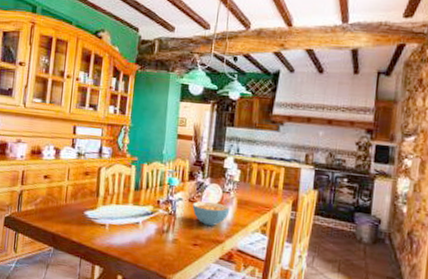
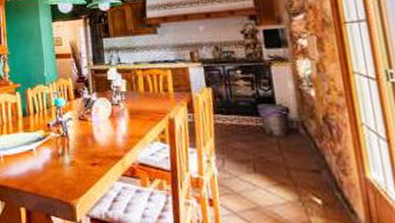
cereal bowl: present [192,201,230,227] -> none [83,116,123,143]

